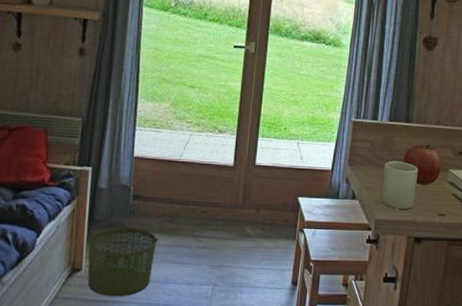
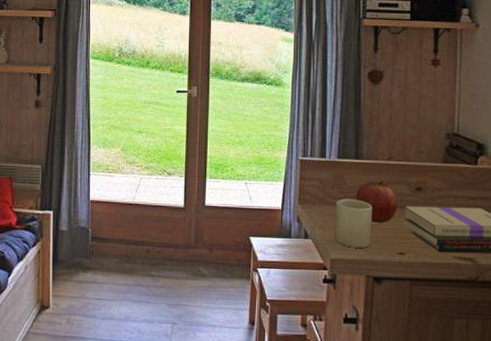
basket: present [87,227,159,296] -> none [52,267,118,333]

